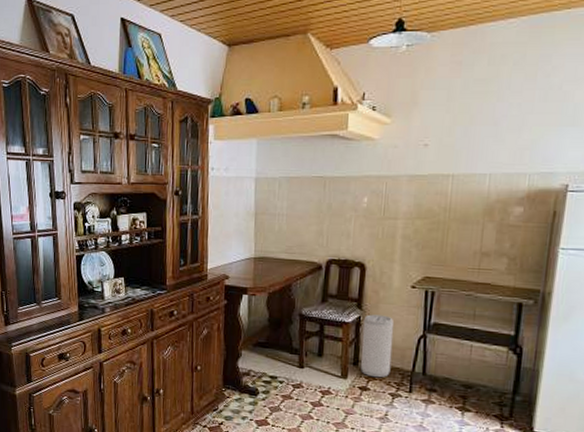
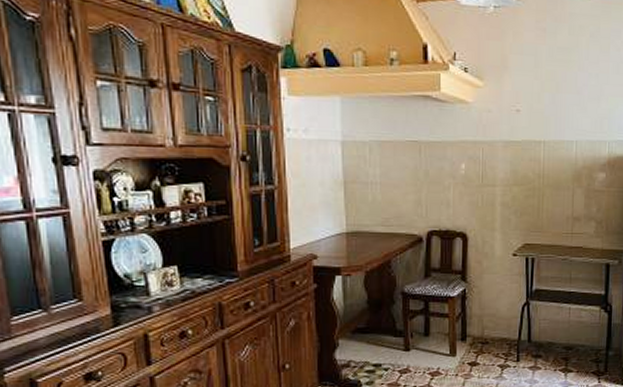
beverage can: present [360,314,395,378] -> none [468,286,499,351]

